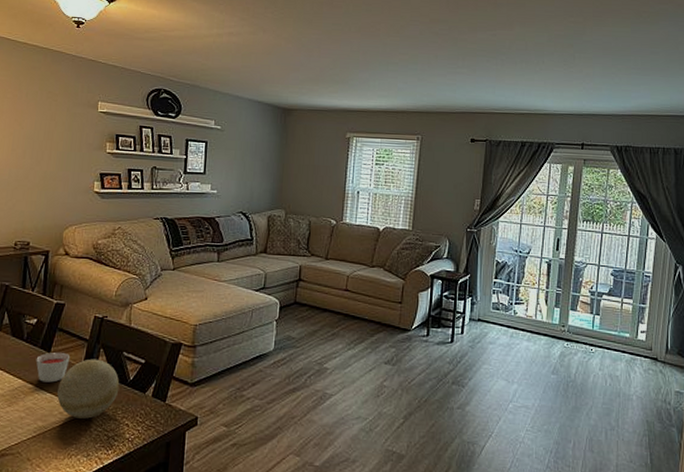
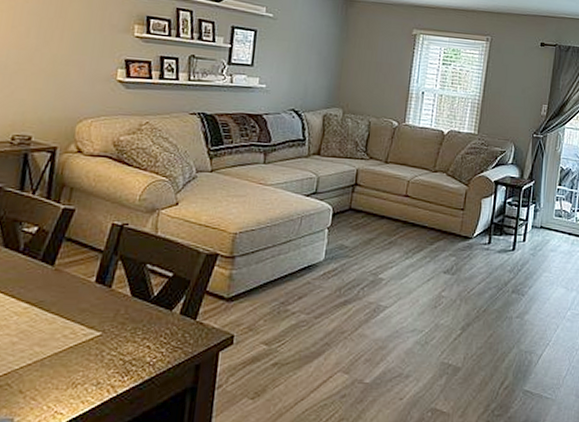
candle: present [36,352,71,383] -> none [34,265,80,301]
decorative ball: present [57,359,120,419] -> none [61,272,141,342]

